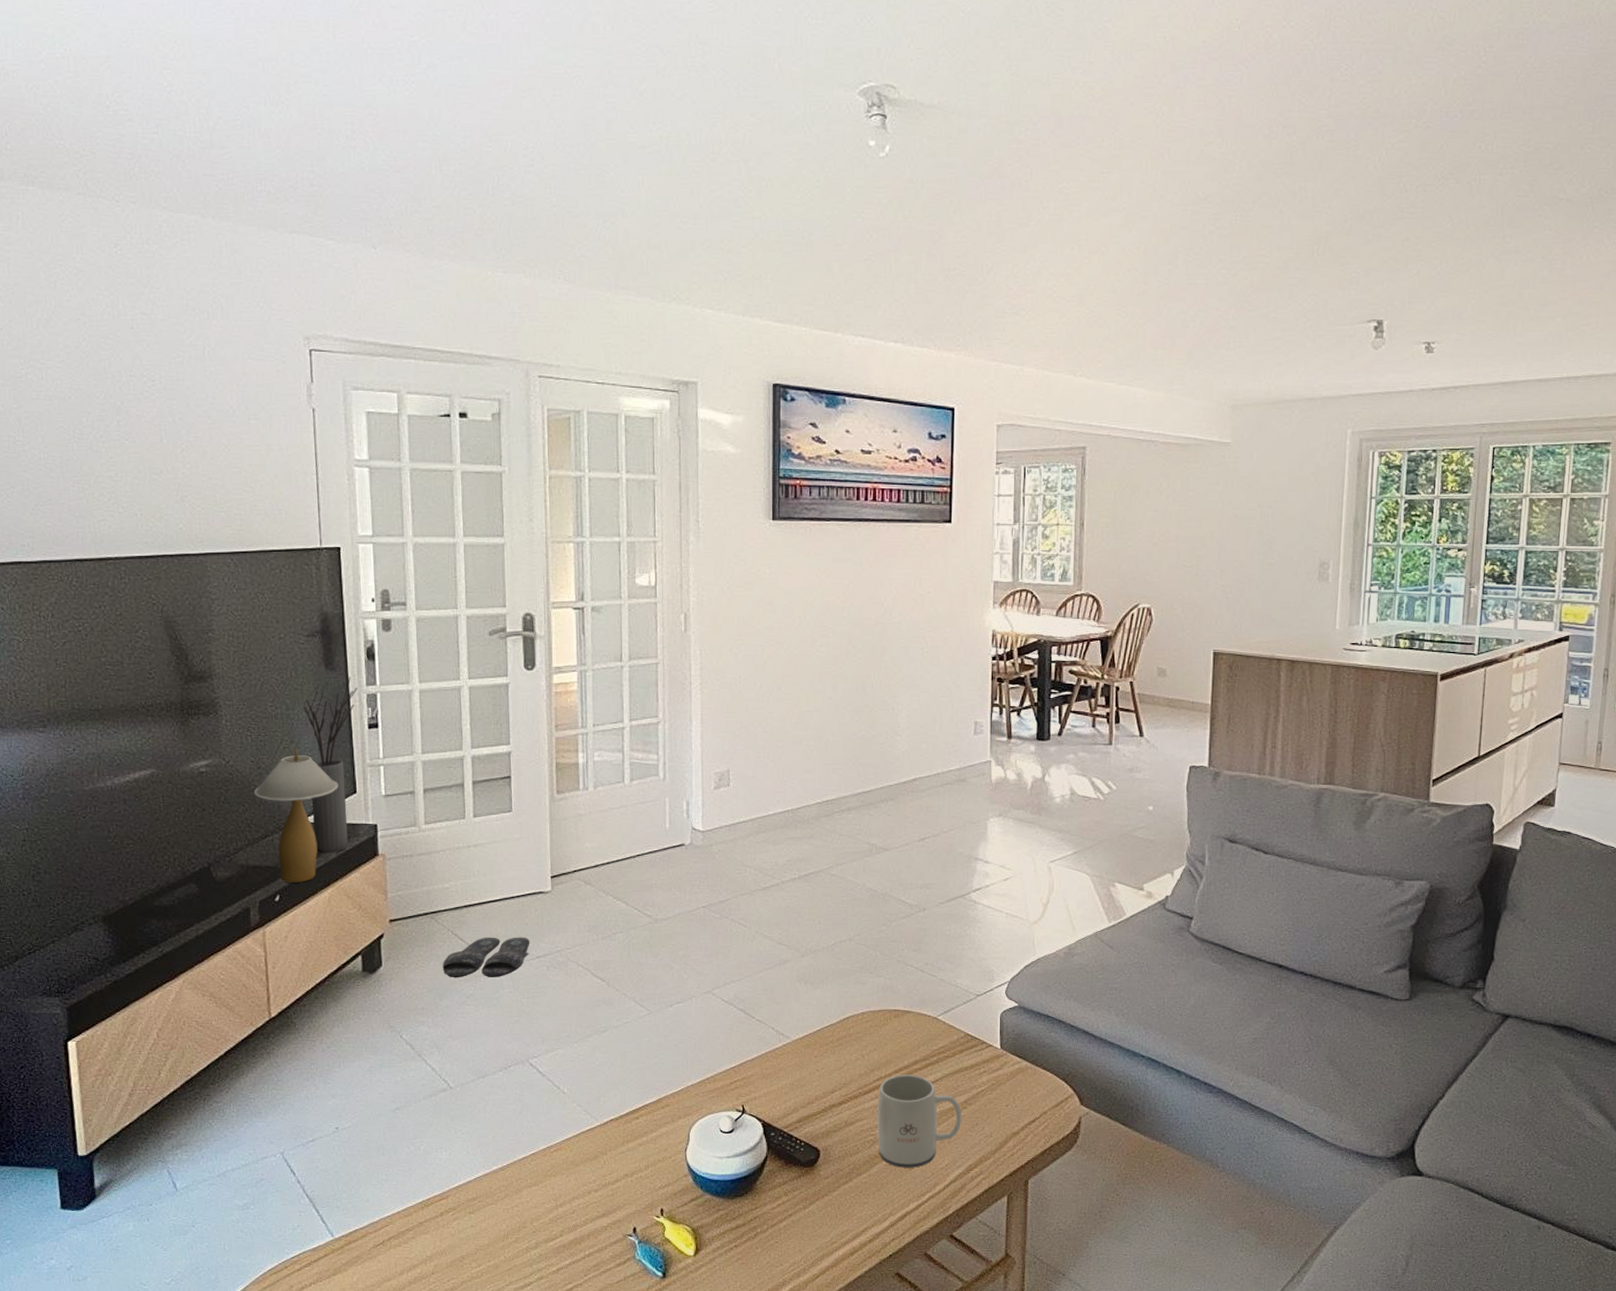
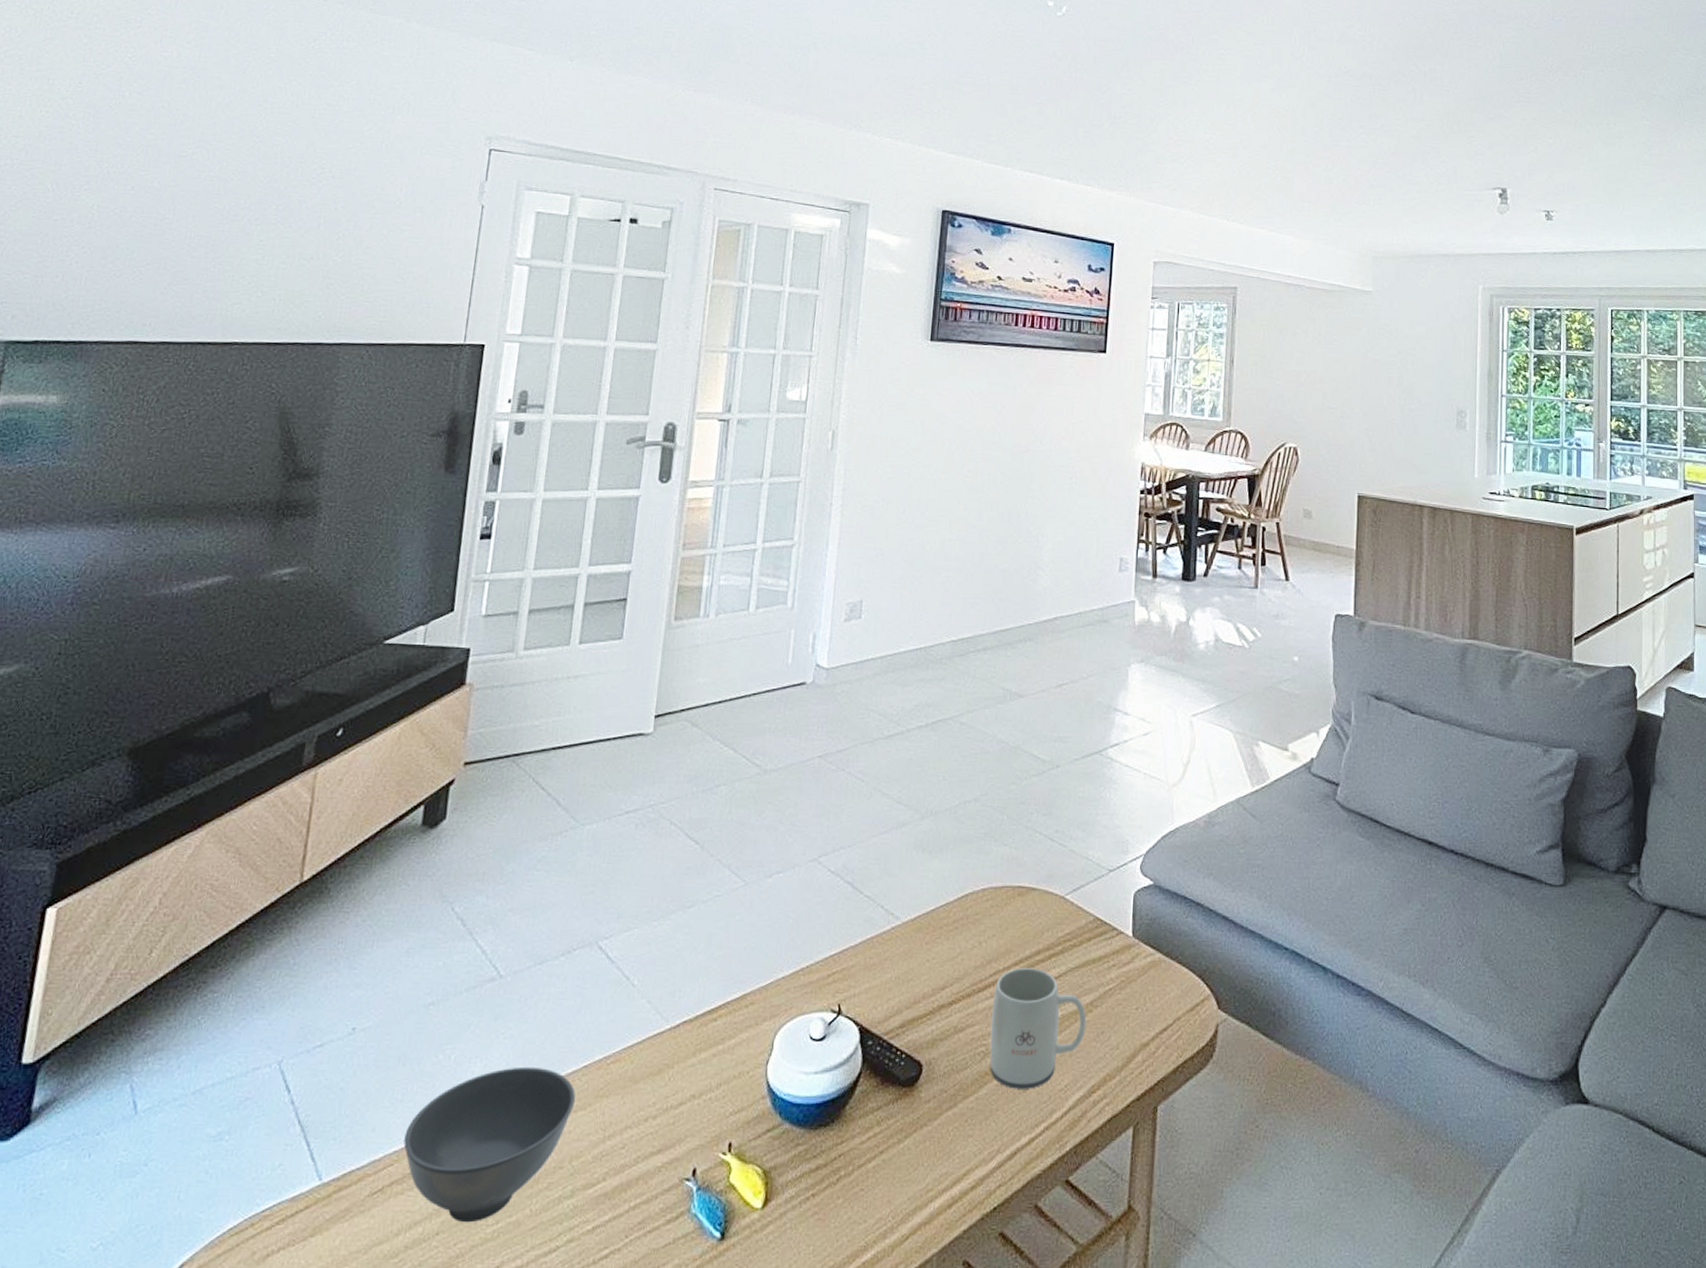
table lamp: present [253,747,338,883] -> none [338,557,435,715]
vase: present [303,677,358,854] -> none [396,481,476,681]
bowl: none [393,1154,529,1266] -> present [403,1066,576,1223]
slippers: present [442,937,530,977] -> none [515,786,621,836]

